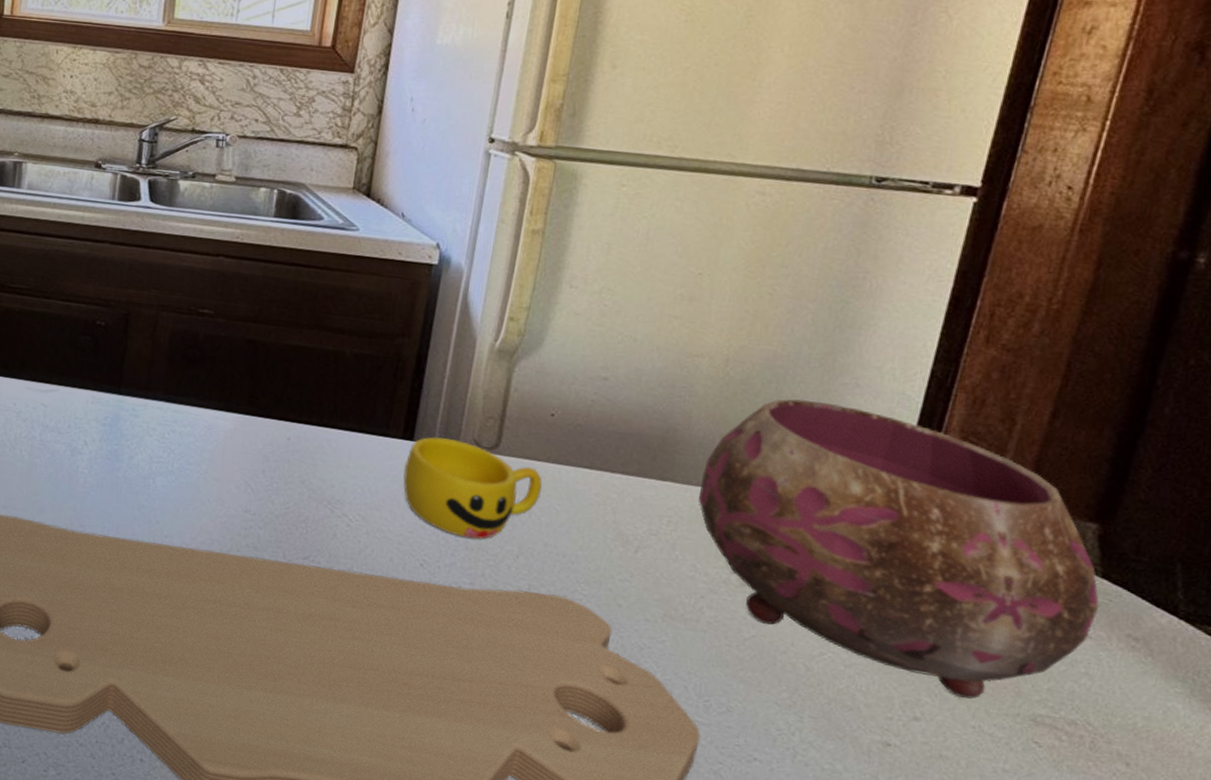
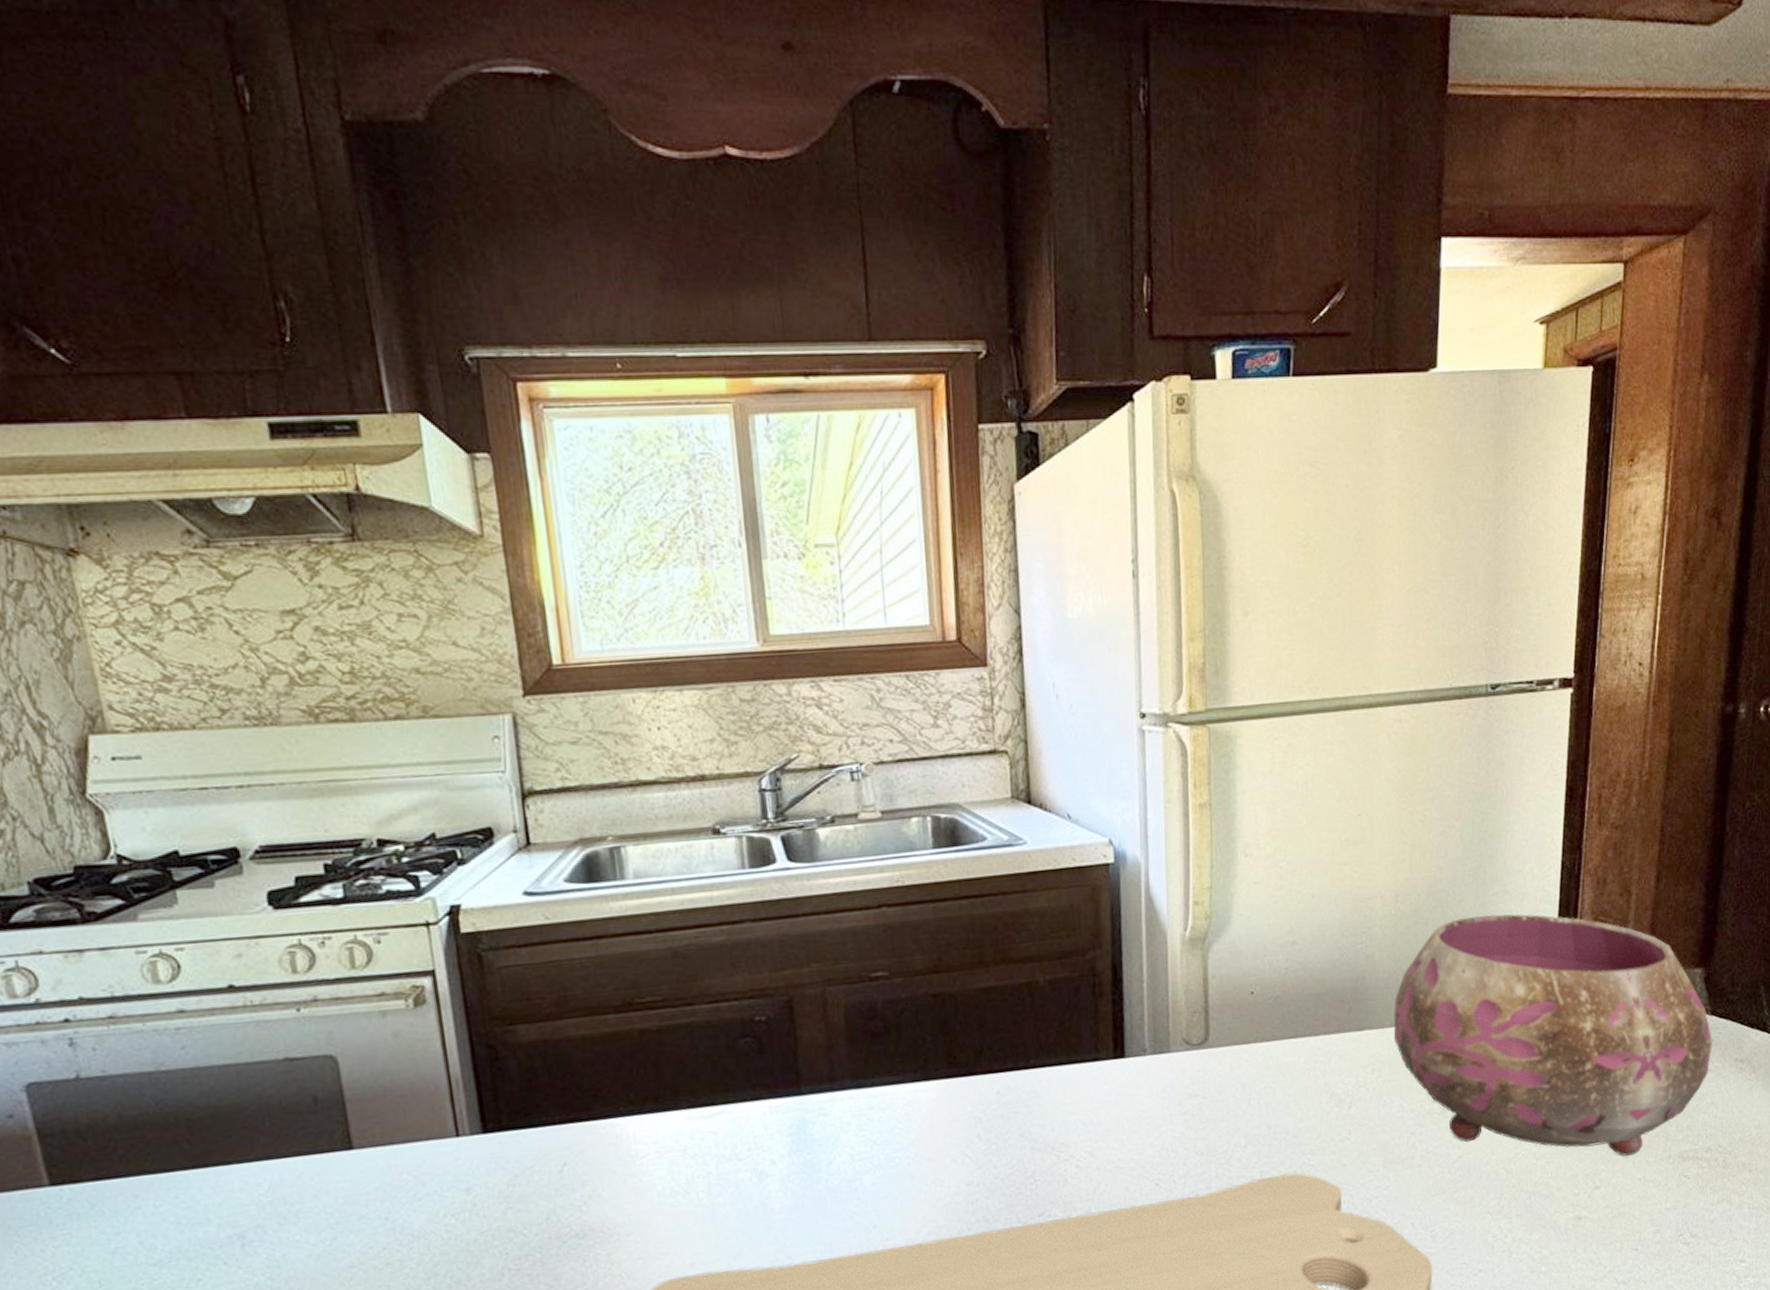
cup: present [403,437,543,539] -> none [1120,1044,1256,1144]

